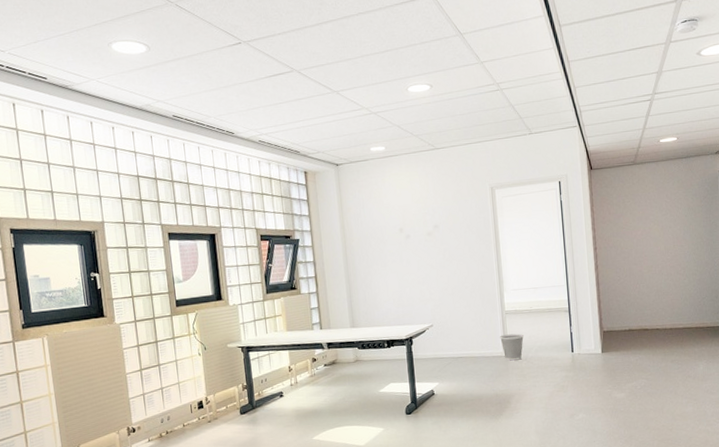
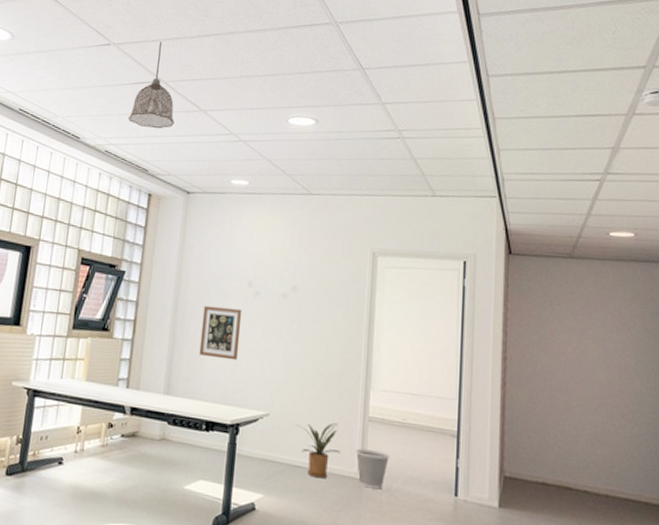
pendant lamp: none [273,34,313,114] -> present [128,42,174,129]
wall art: none [368,251,402,293] -> present [199,305,242,361]
house plant: none [455,321,489,362] -> present [297,423,341,479]

